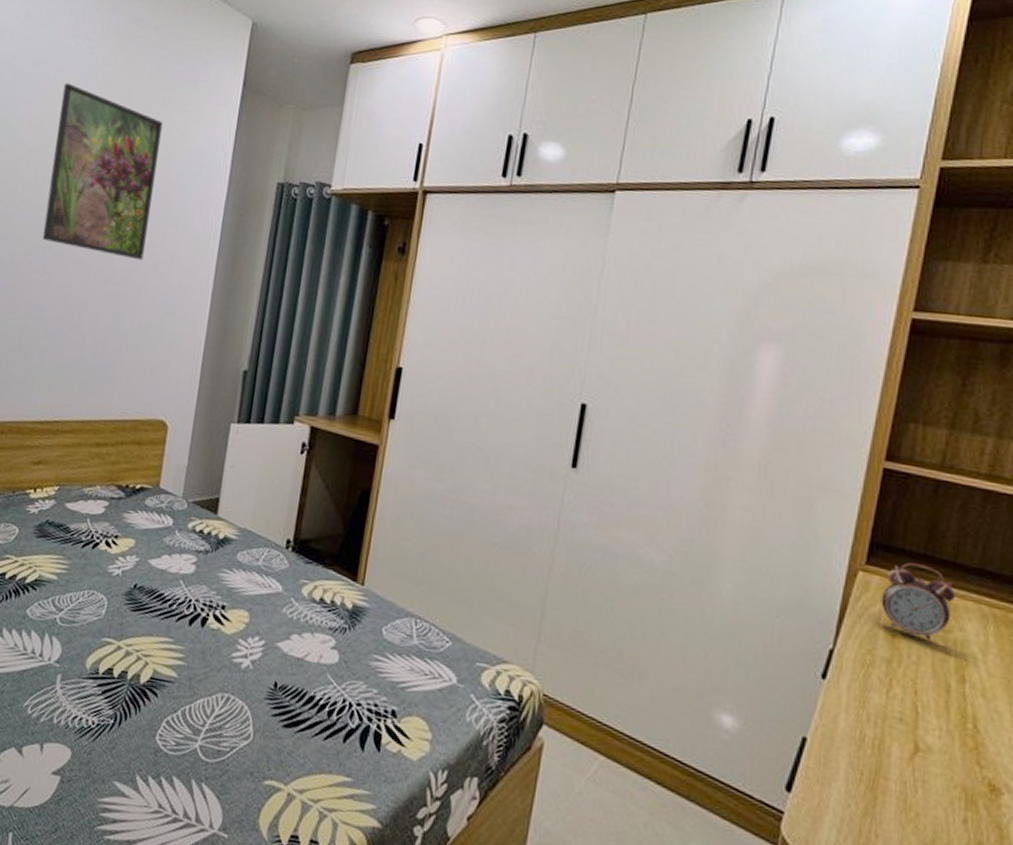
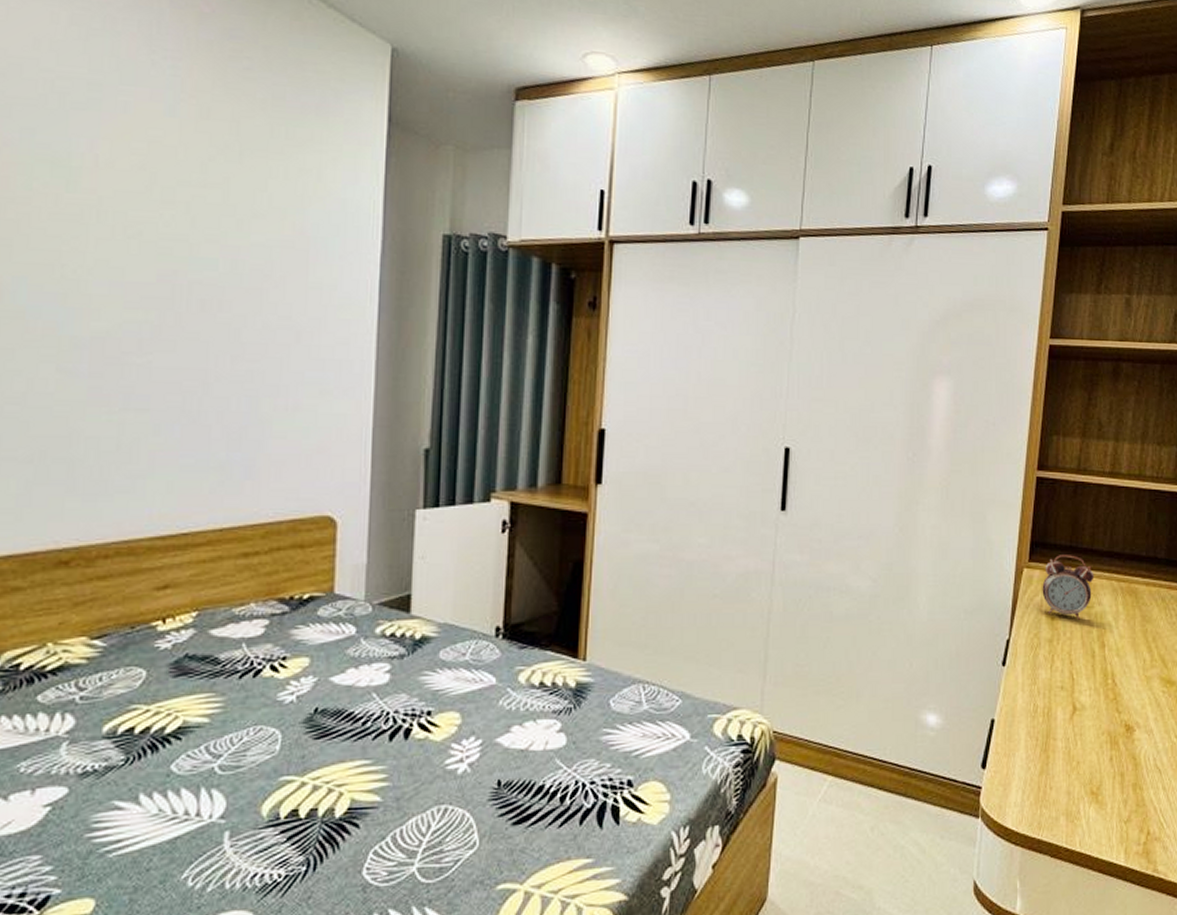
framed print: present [42,83,164,261] -> none [133,112,289,331]

